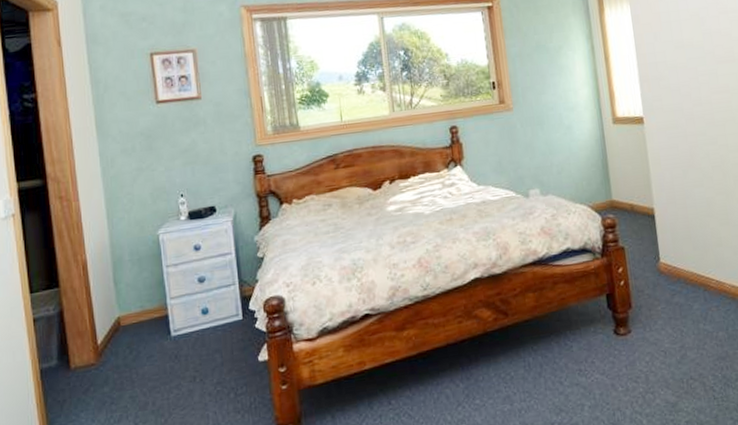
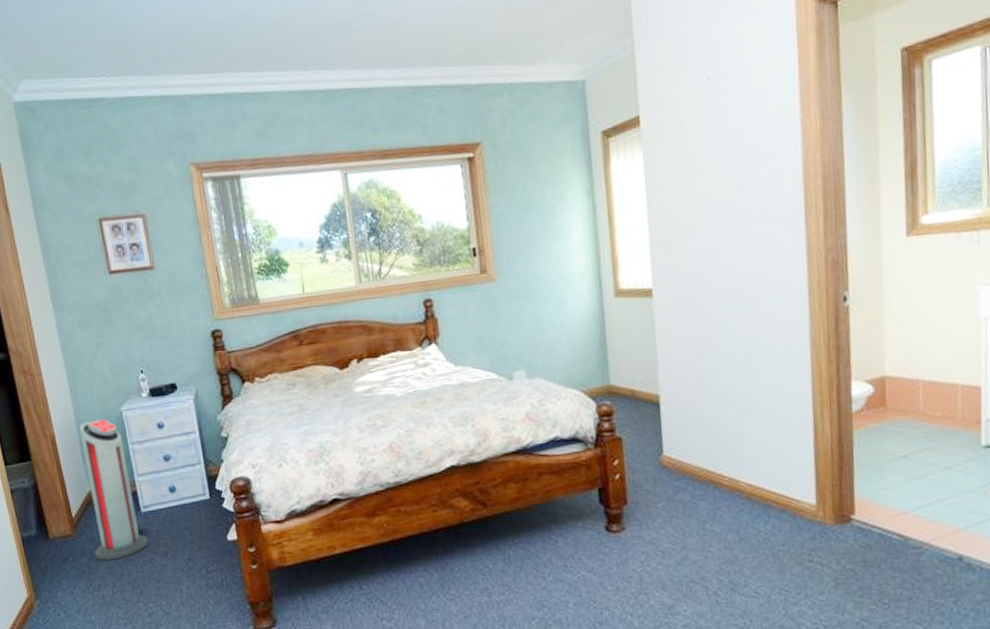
air purifier: none [113,242,176,390] -> present [79,419,148,561]

